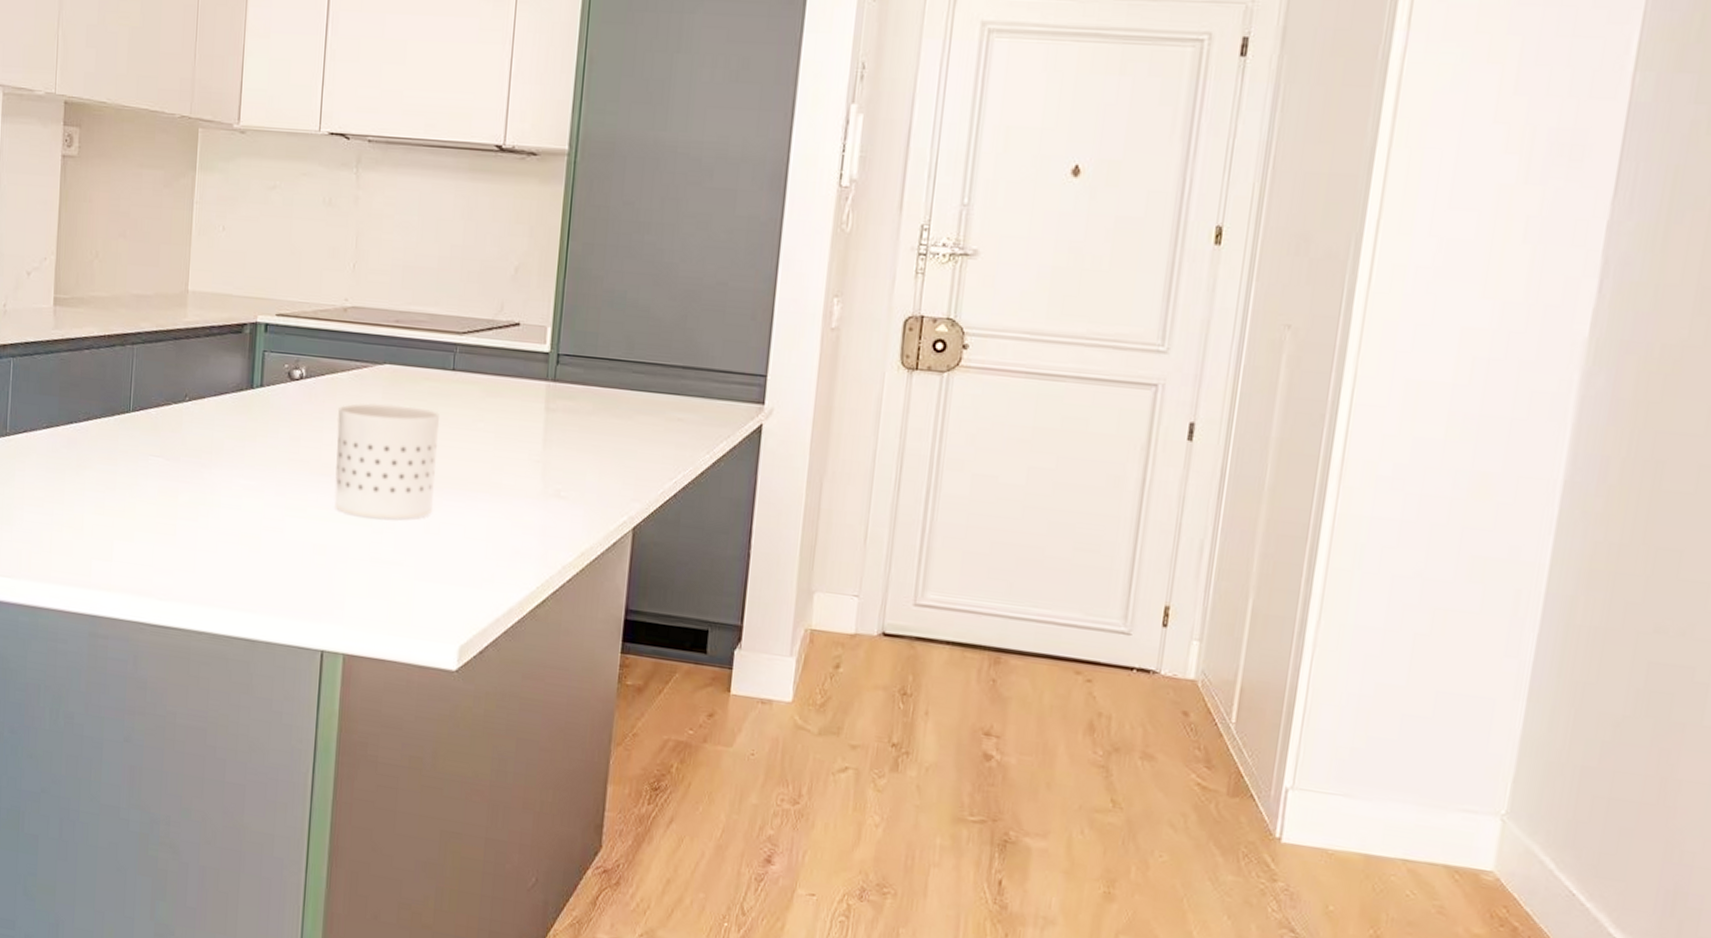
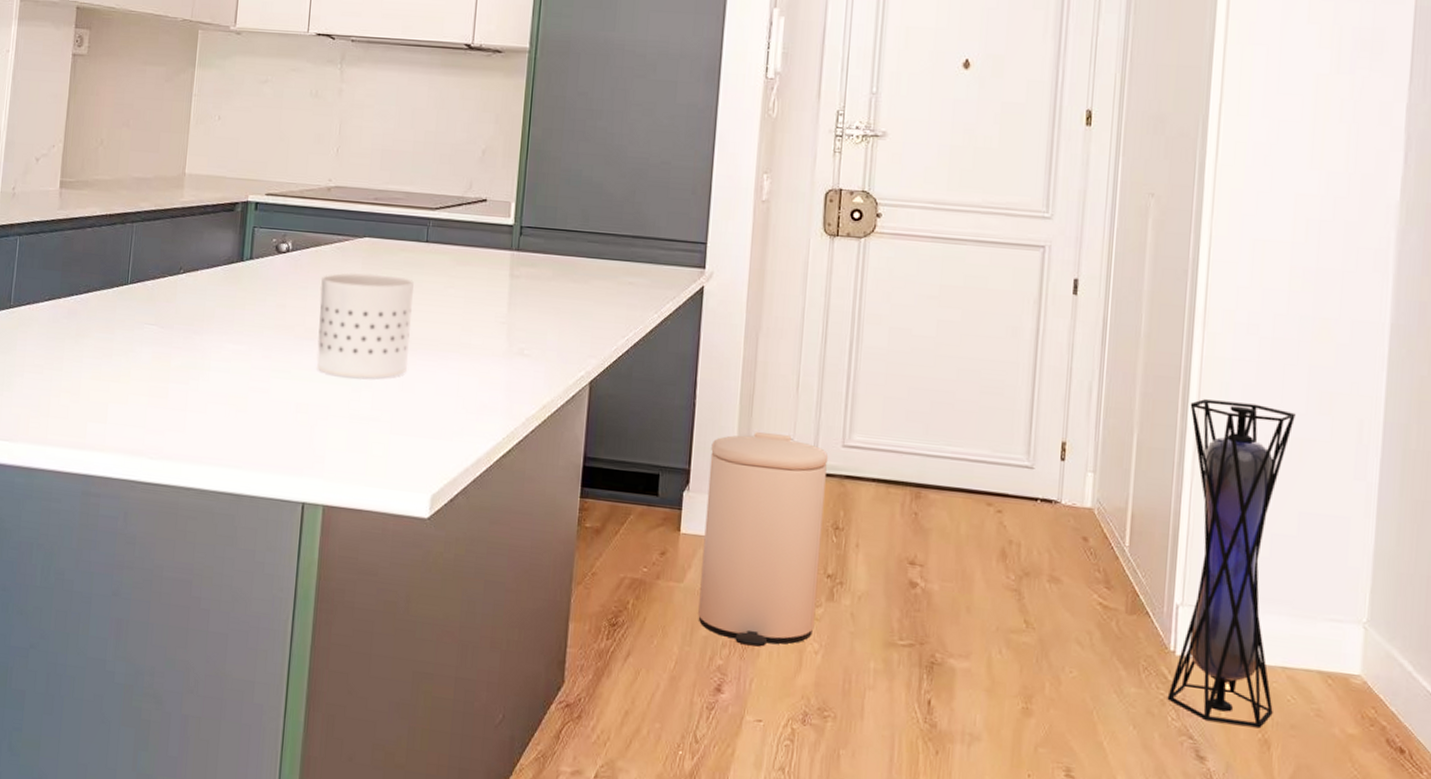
pedal bin: none [748,586,898,818] -> present [698,431,829,647]
lantern: none [1268,562,1441,924] -> present [1167,399,1296,729]

